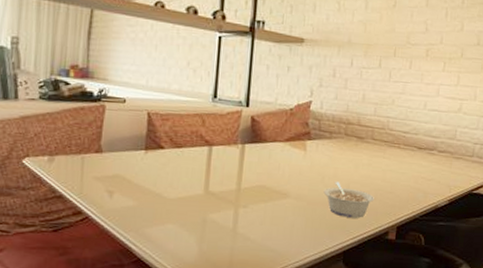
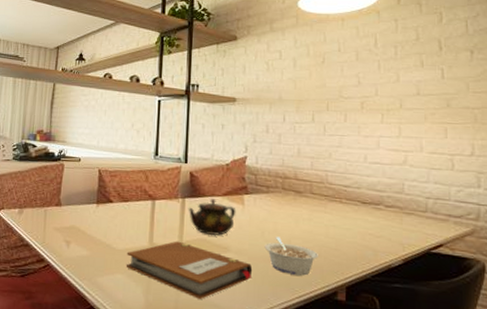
notebook: none [178,188,311,245] -> present [126,241,253,299]
teapot: none [248,144,298,183] -> present [189,198,236,236]

